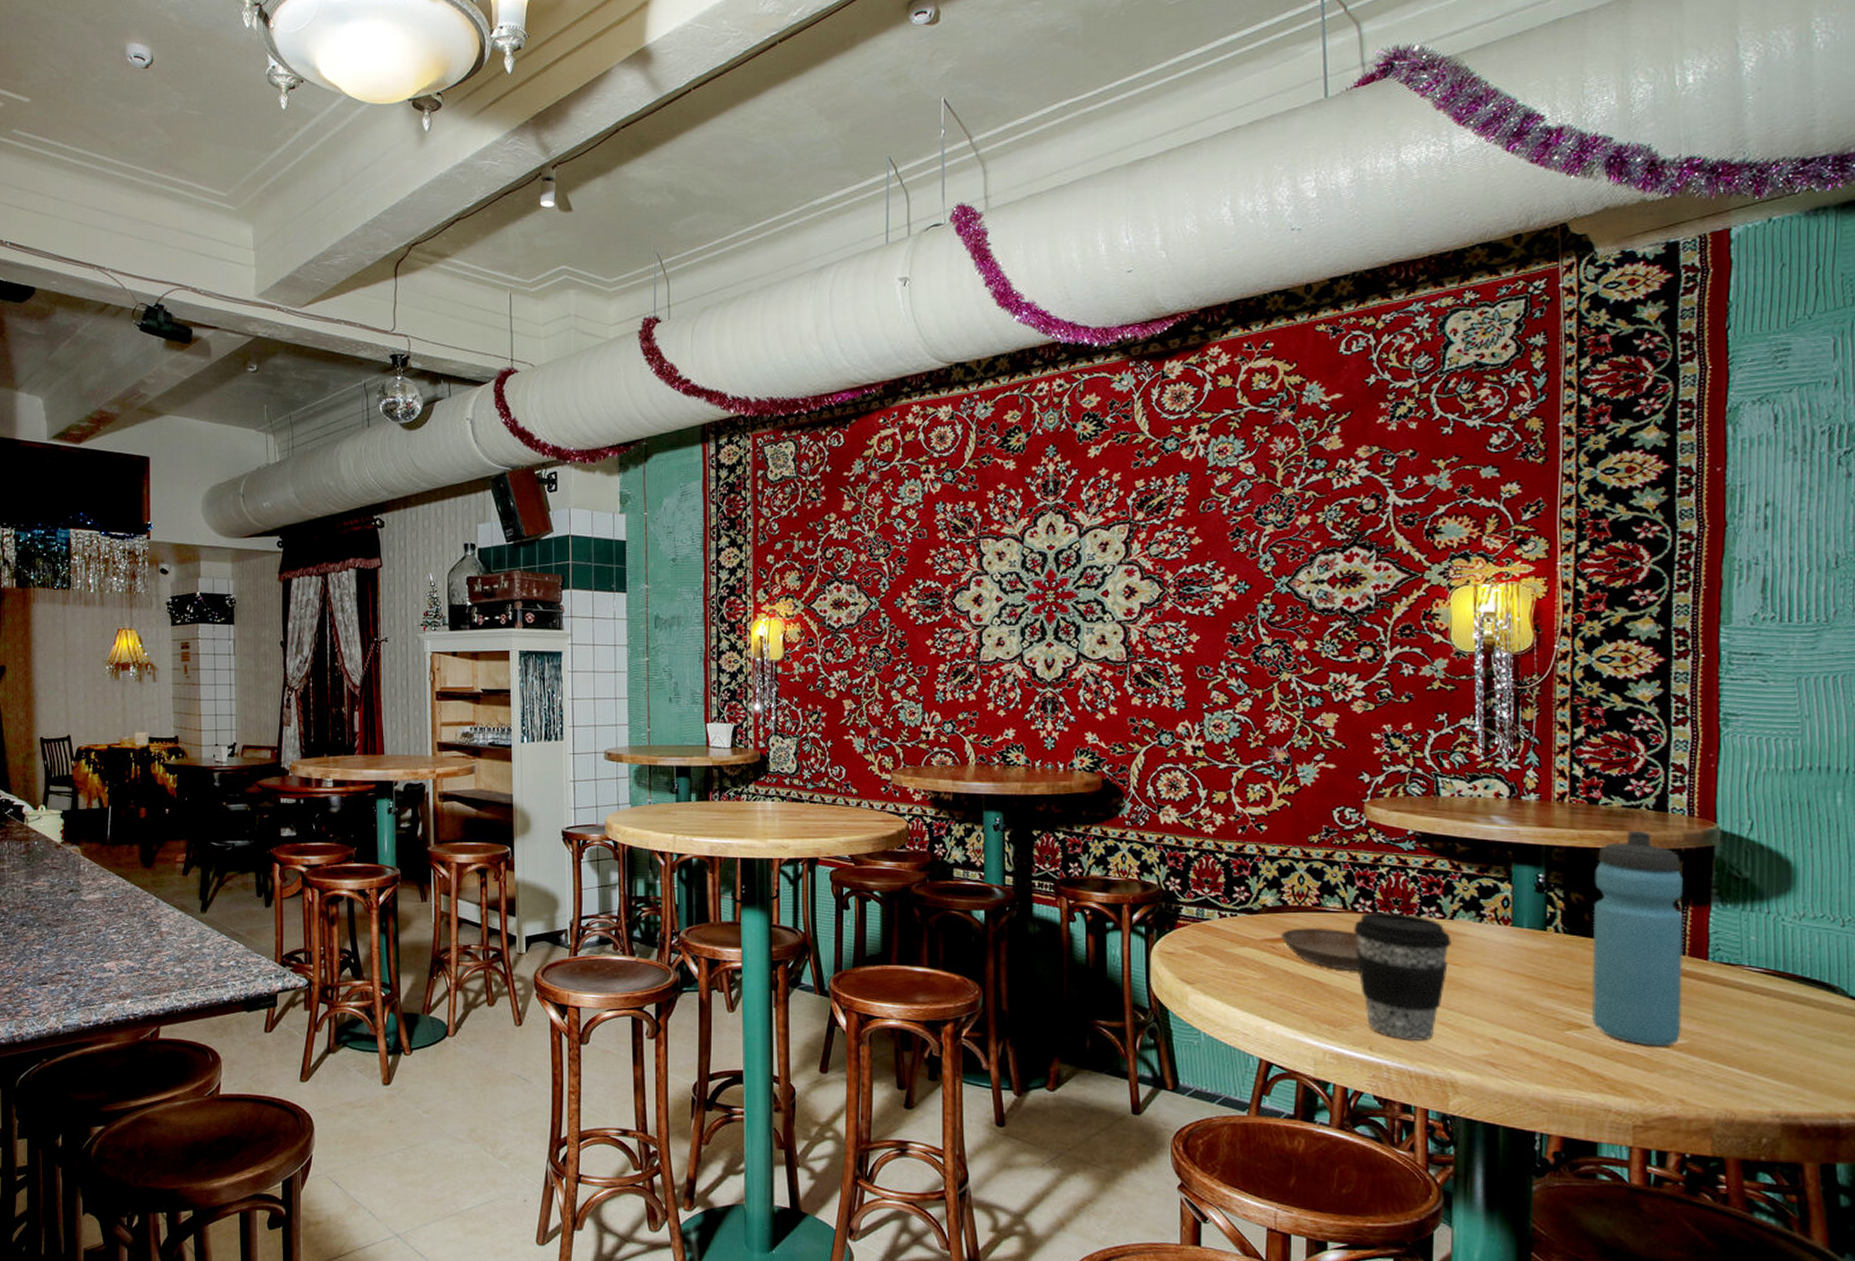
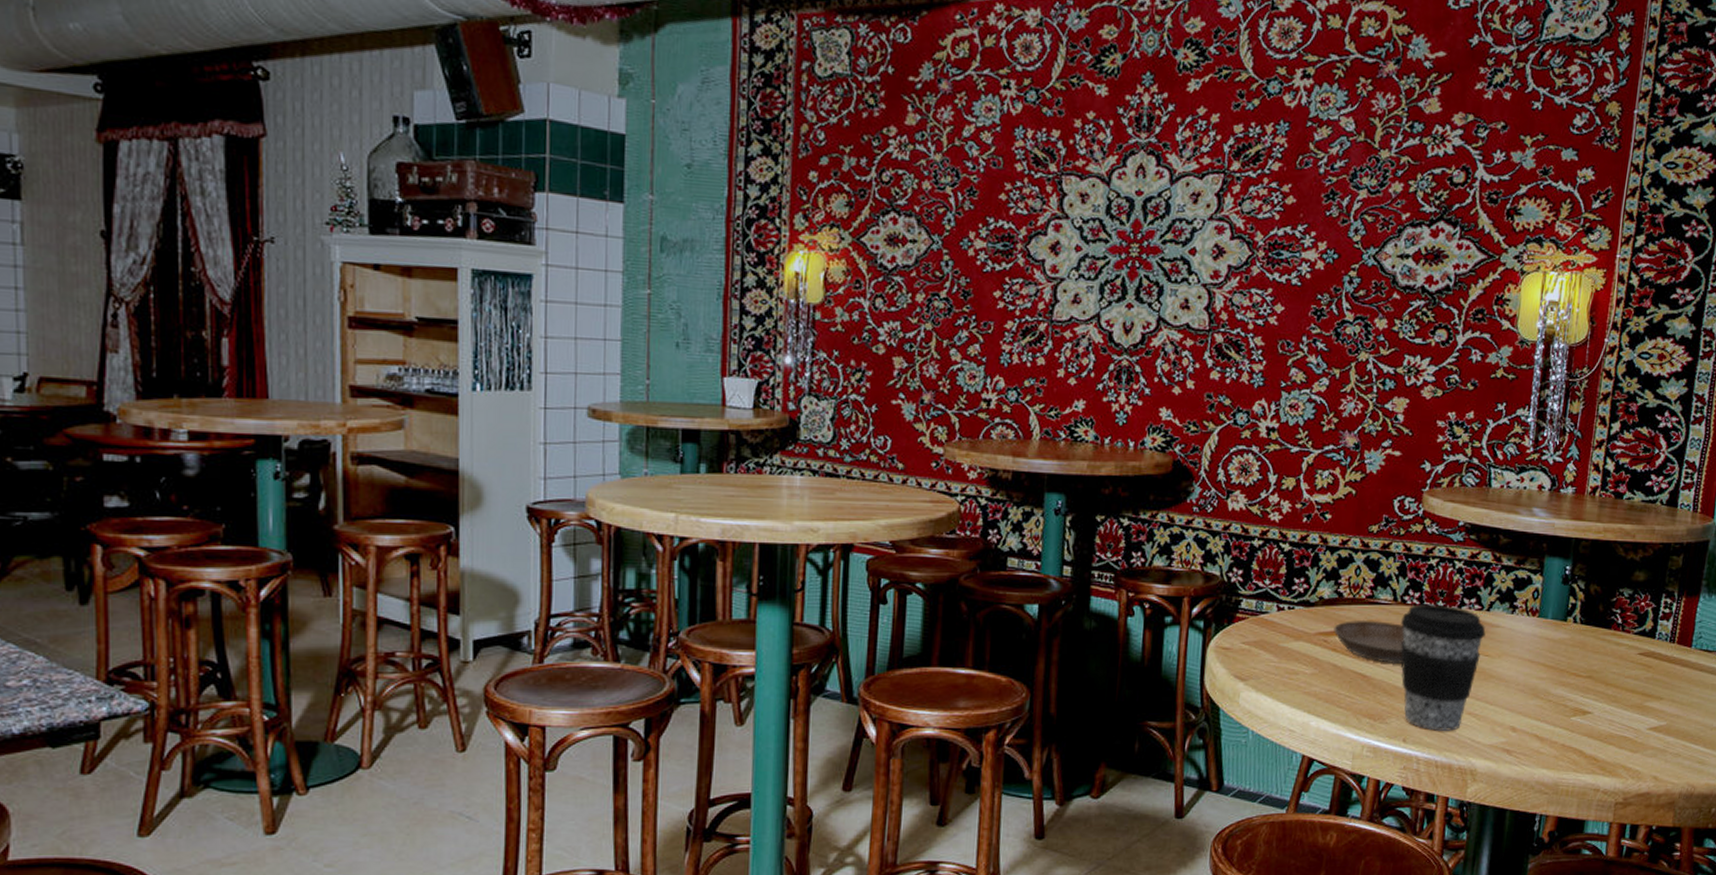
water bottle: present [1591,830,1683,1047] -> none [1594,524,1682,729]

